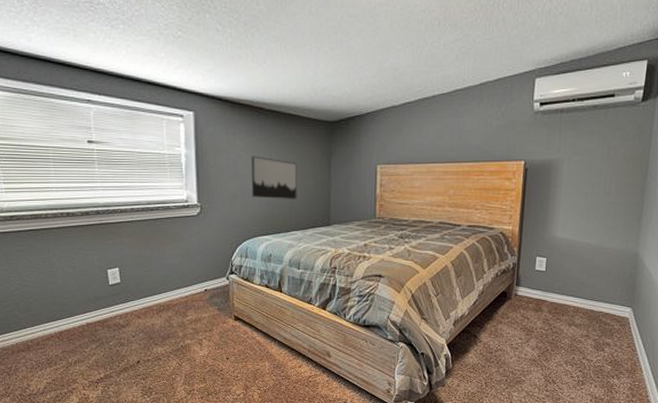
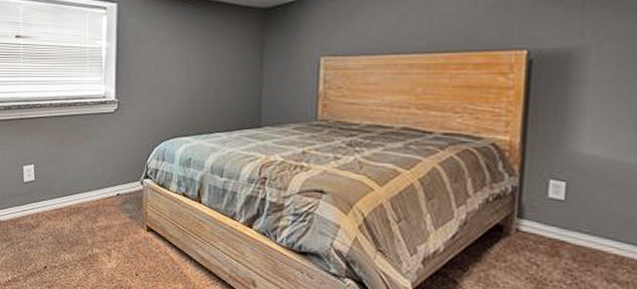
wall art: present [251,156,297,199] -> none [172,48,224,96]

